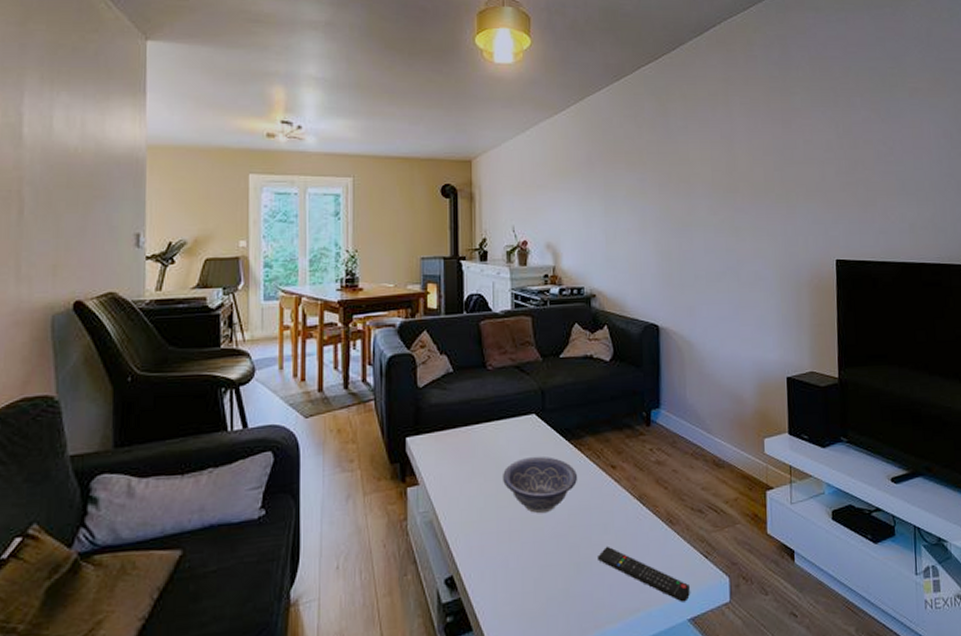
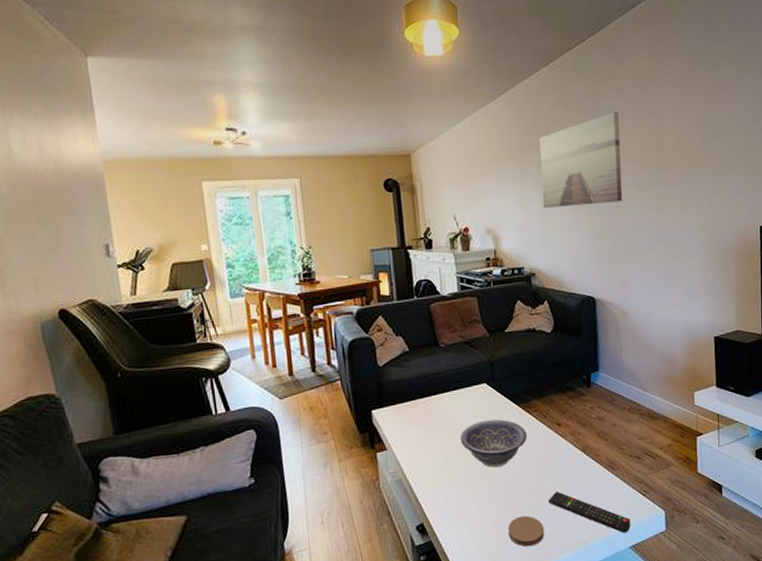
coaster: none [550,573,592,613] -> present [508,515,545,547]
wall art: none [607,131,692,226] -> present [539,111,623,208]

